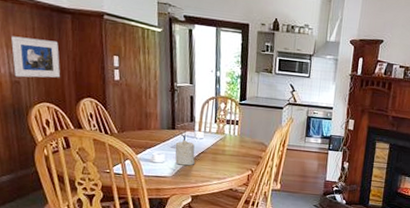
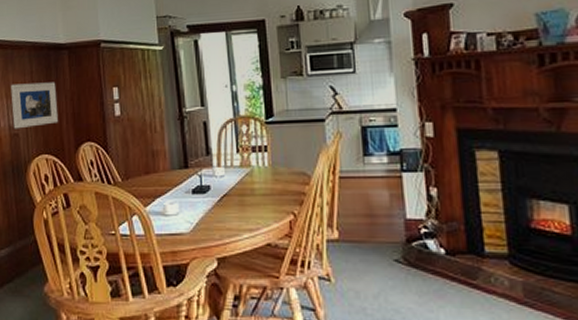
candle: present [175,140,195,166] -> none [190,180,216,216]

